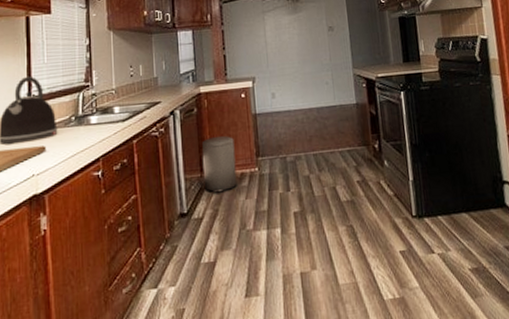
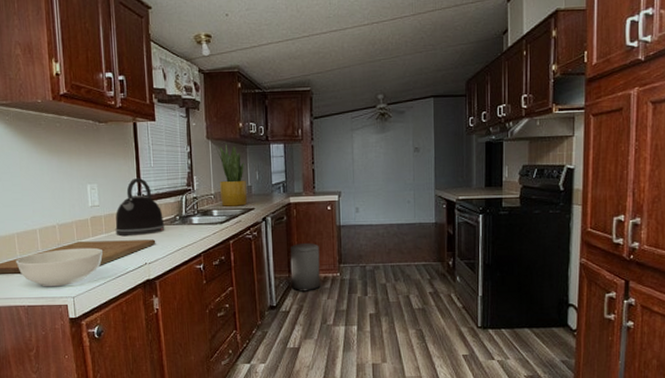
planter: none [118,34,153,102] -> present [216,144,248,207]

